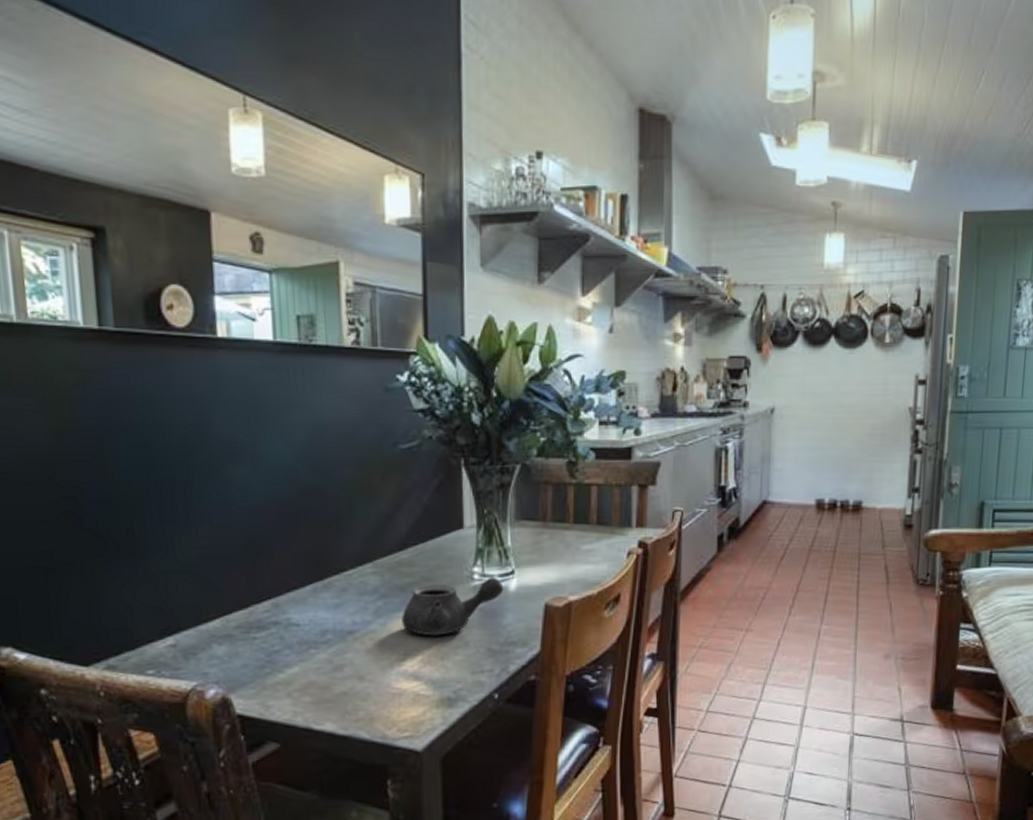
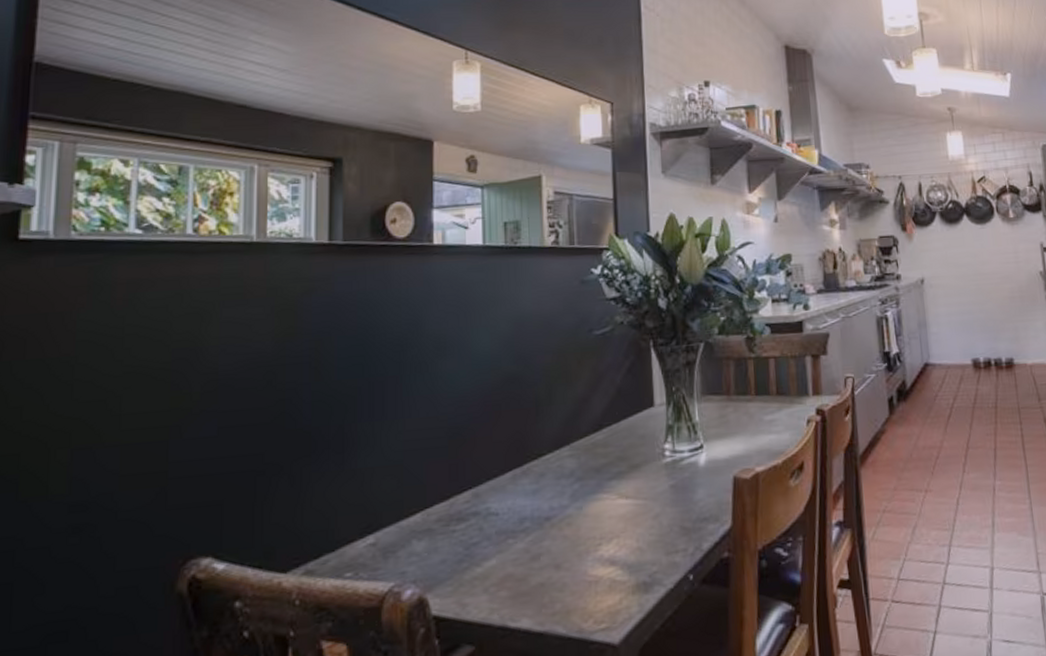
teapot: present [402,576,504,636] -> none [597,452,694,517]

